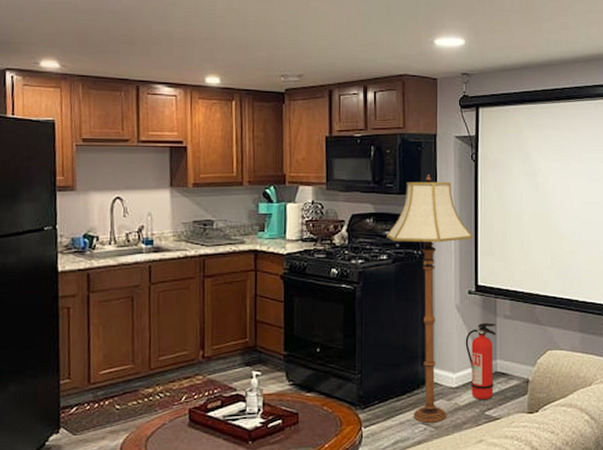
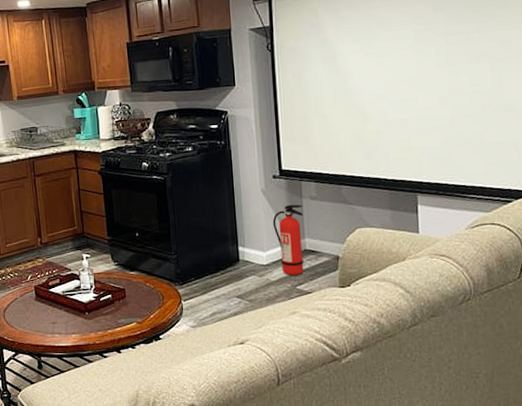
floor lamp: present [387,175,474,423] -> none [190,69,275,297]

